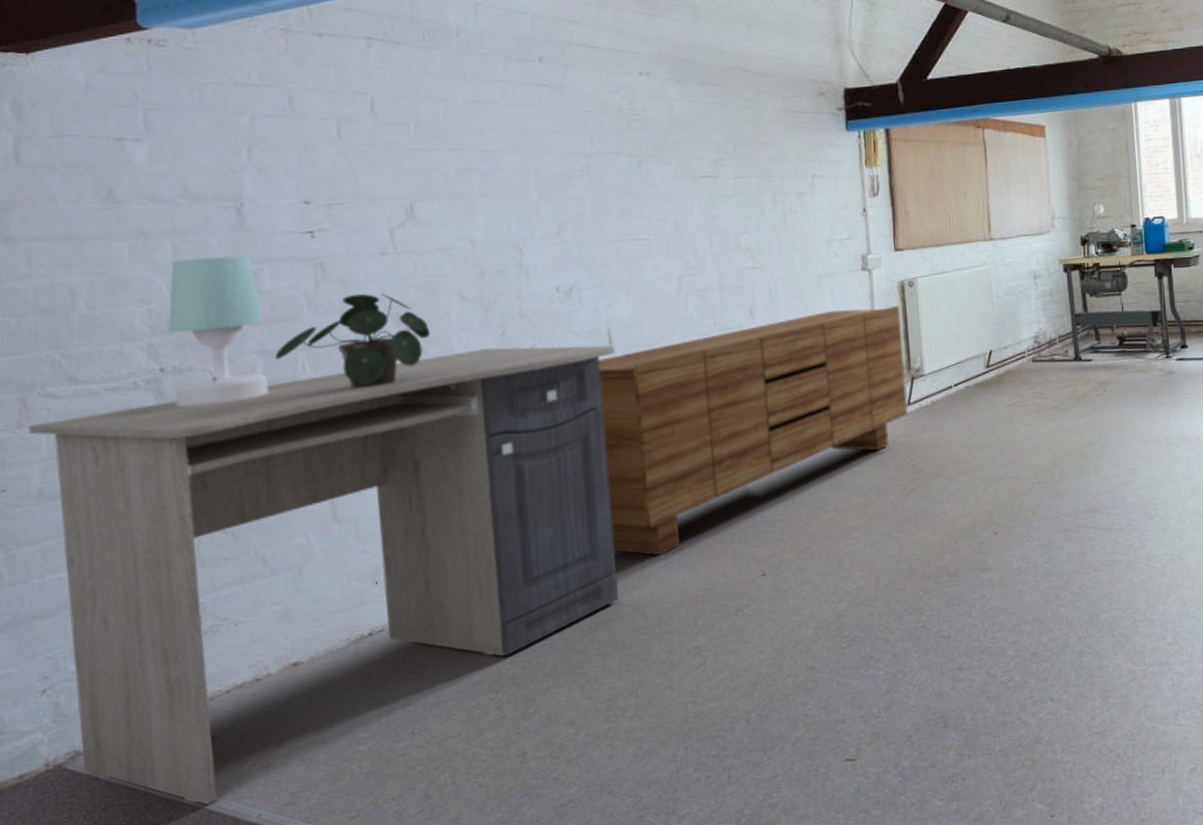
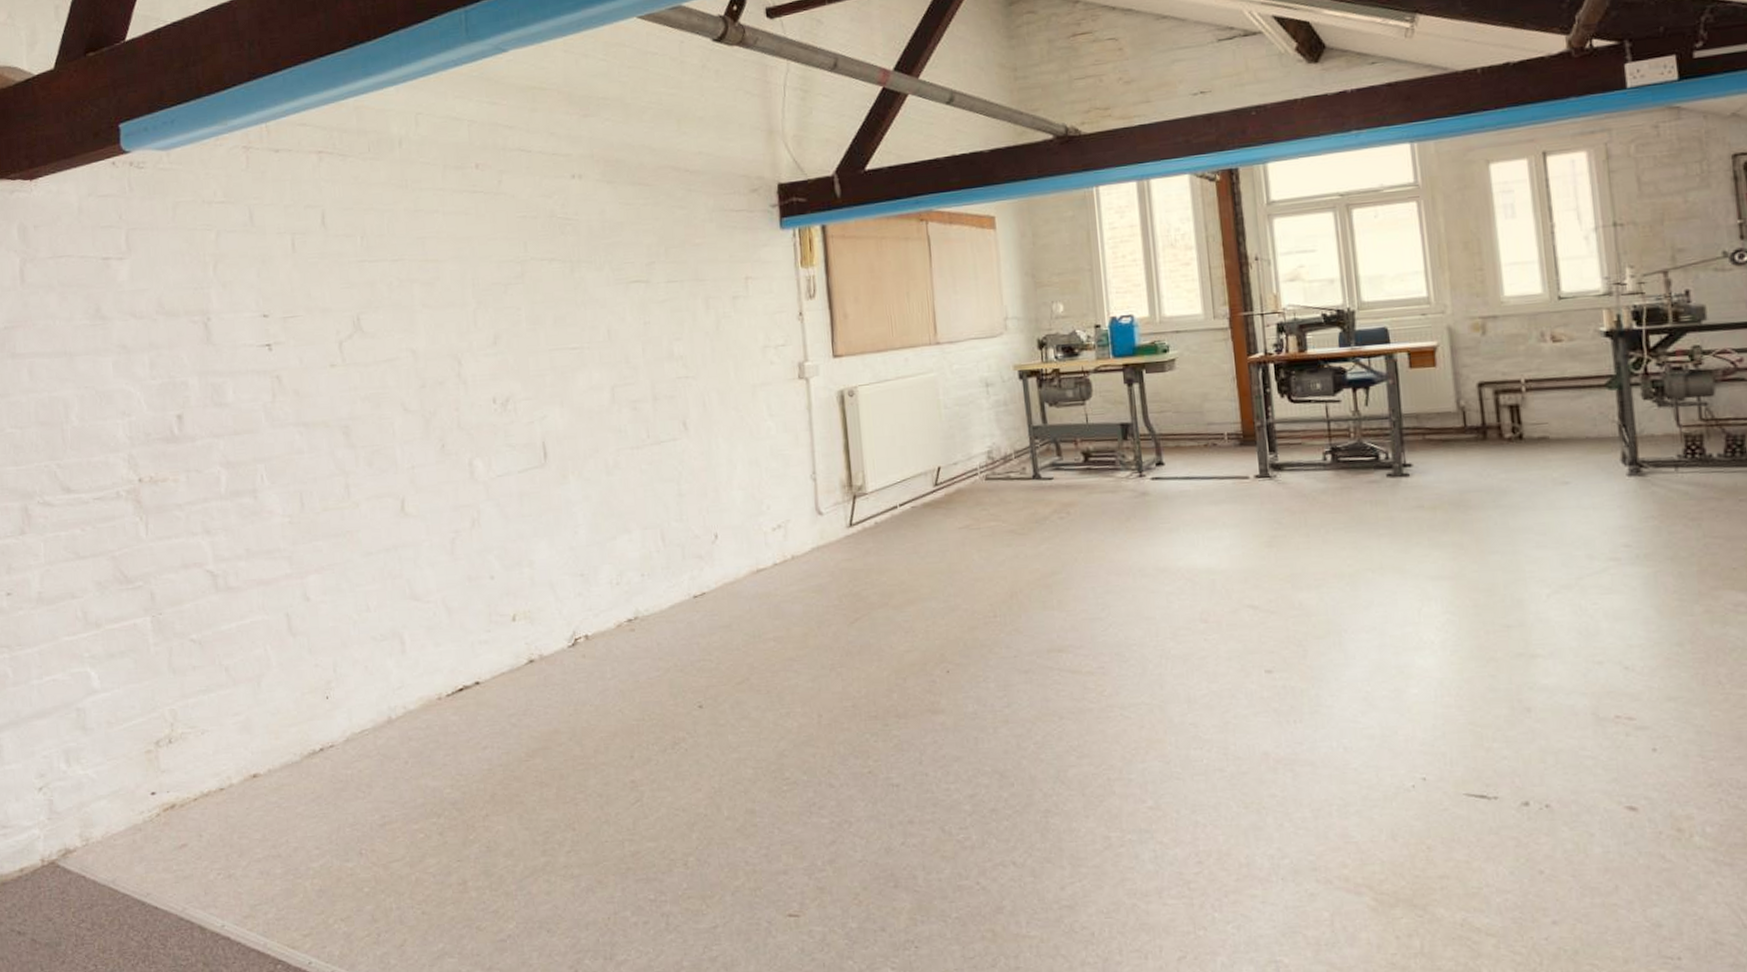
desk: present [27,345,619,805] -> none [29,458,555,911]
table lamp: present [168,255,269,407] -> none [146,369,231,517]
potted plant: present [275,293,431,389] -> none [237,405,376,501]
sideboard: present [598,305,908,556] -> none [533,417,850,682]

